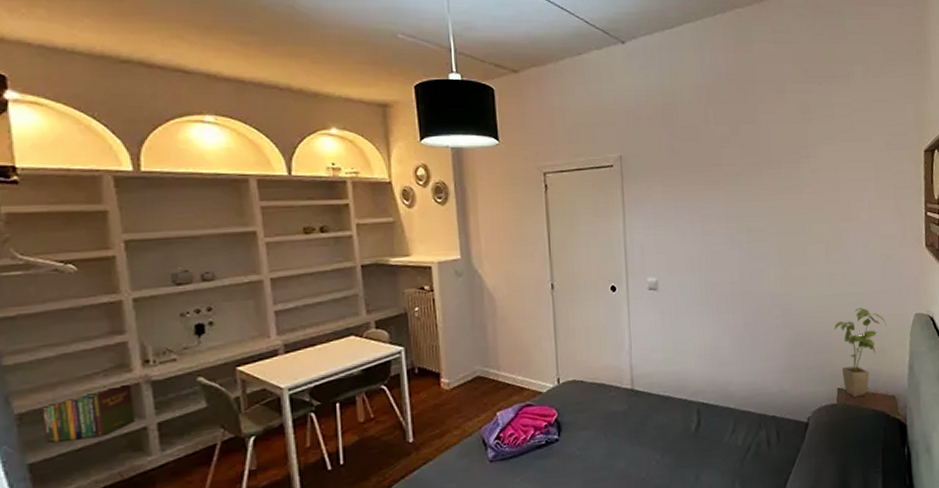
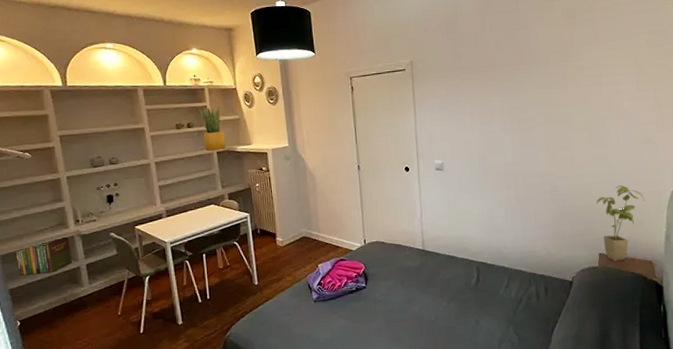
planter: none [337,205,374,265] -> present [199,107,226,152]

